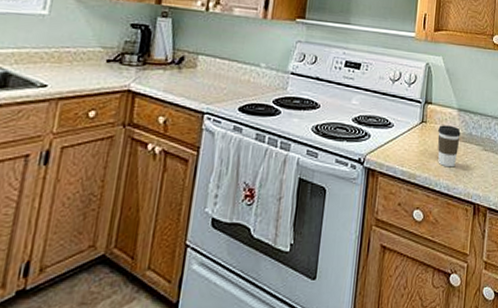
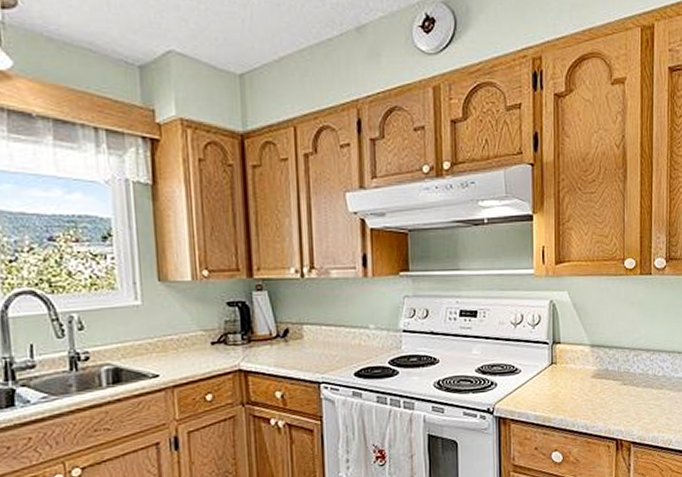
coffee cup: present [437,125,461,168] -> none [570,363,595,407]

